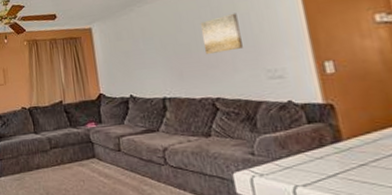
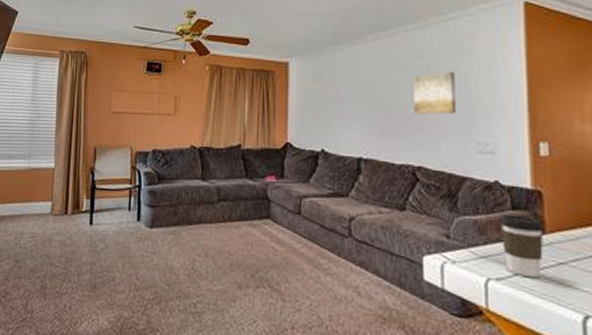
coffee cup: none [298,127,345,181] -> present [499,214,544,279]

